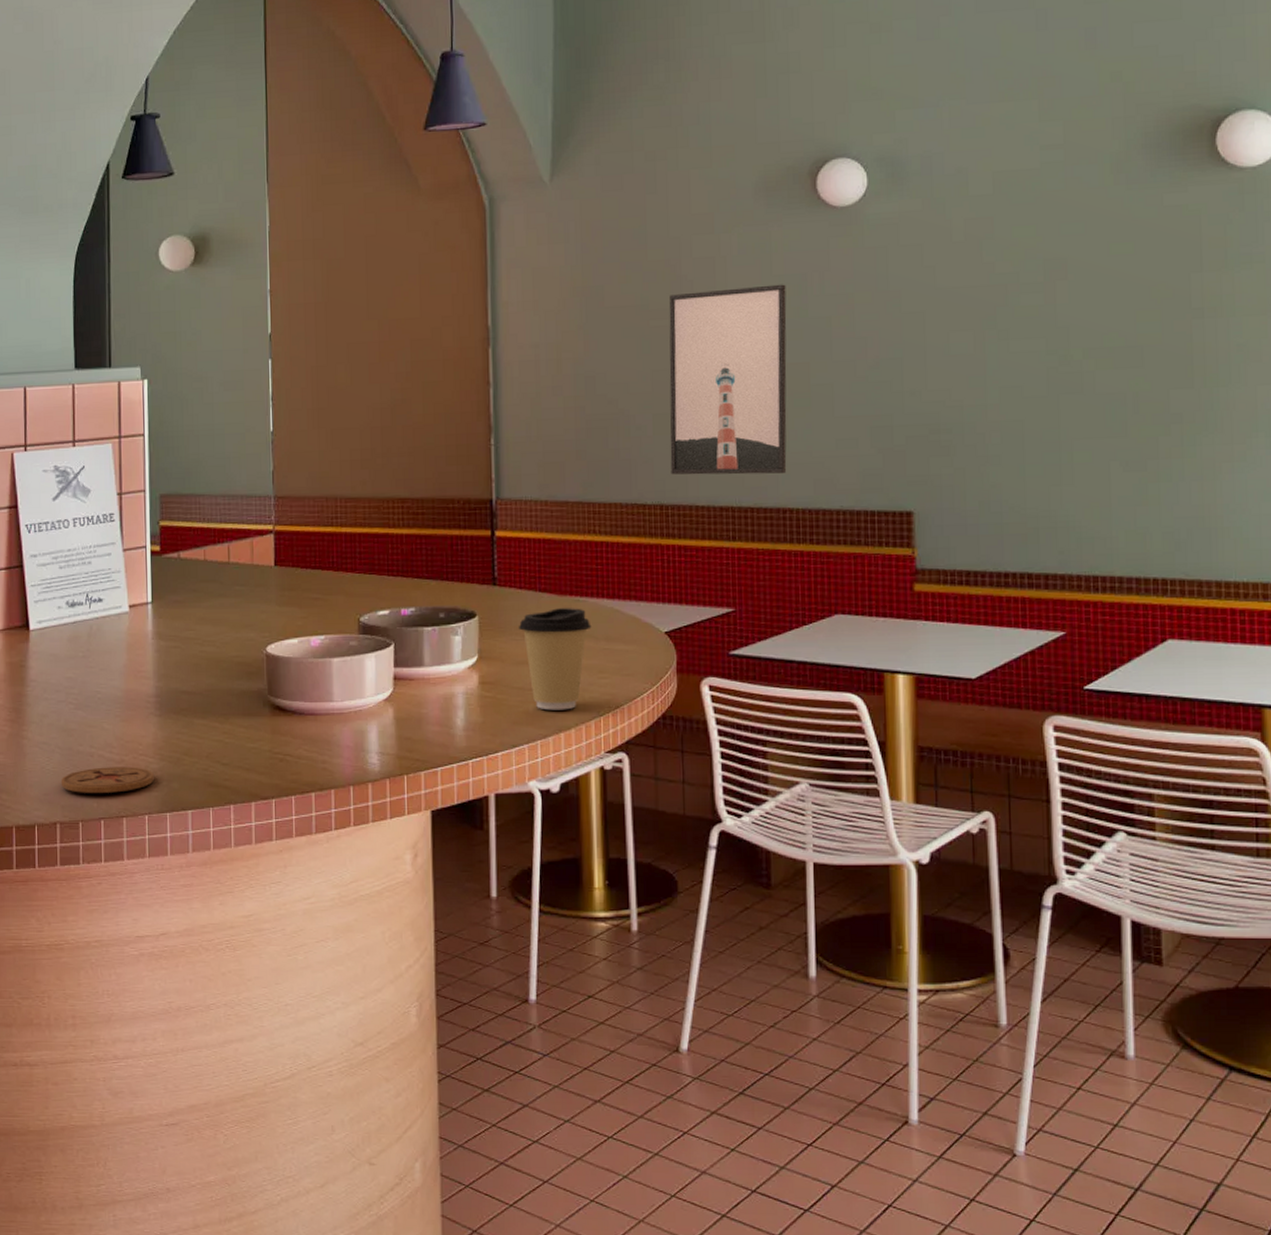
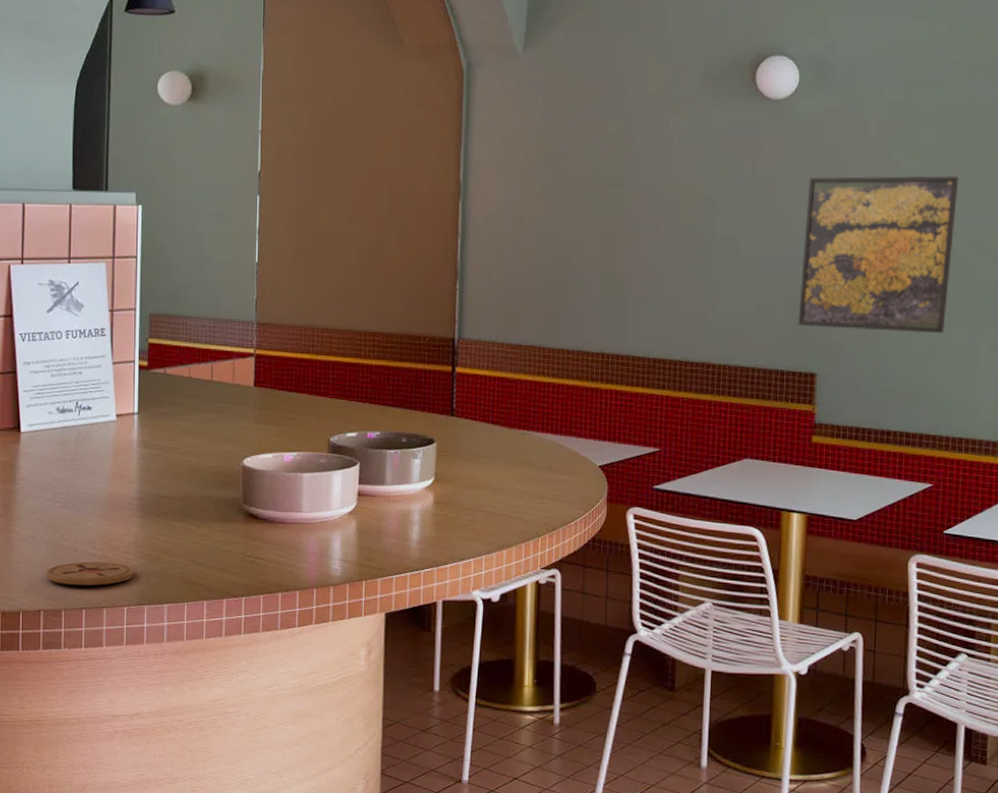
coffee cup: present [518,608,592,710] -> none [471,440,536,530]
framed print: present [669,284,787,475] -> none [613,164,723,332]
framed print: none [886,274,1068,459] -> present [798,175,959,334]

